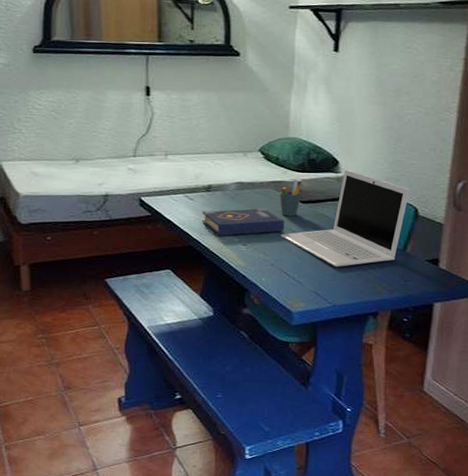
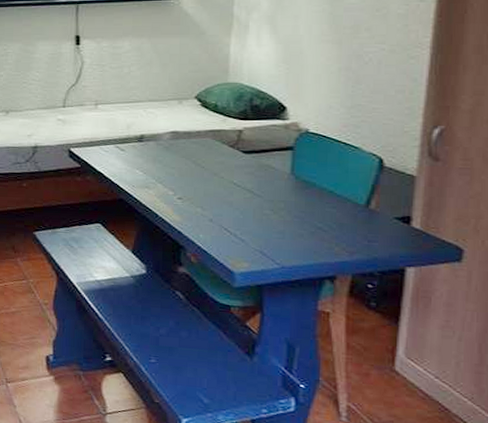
book: present [201,207,284,236] -> none [133,158,224,189]
laptop: present [280,169,410,267] -> none [220,115,373,224]
pen holder: present [280,179,301,217] -> none [219,127,243,168]

